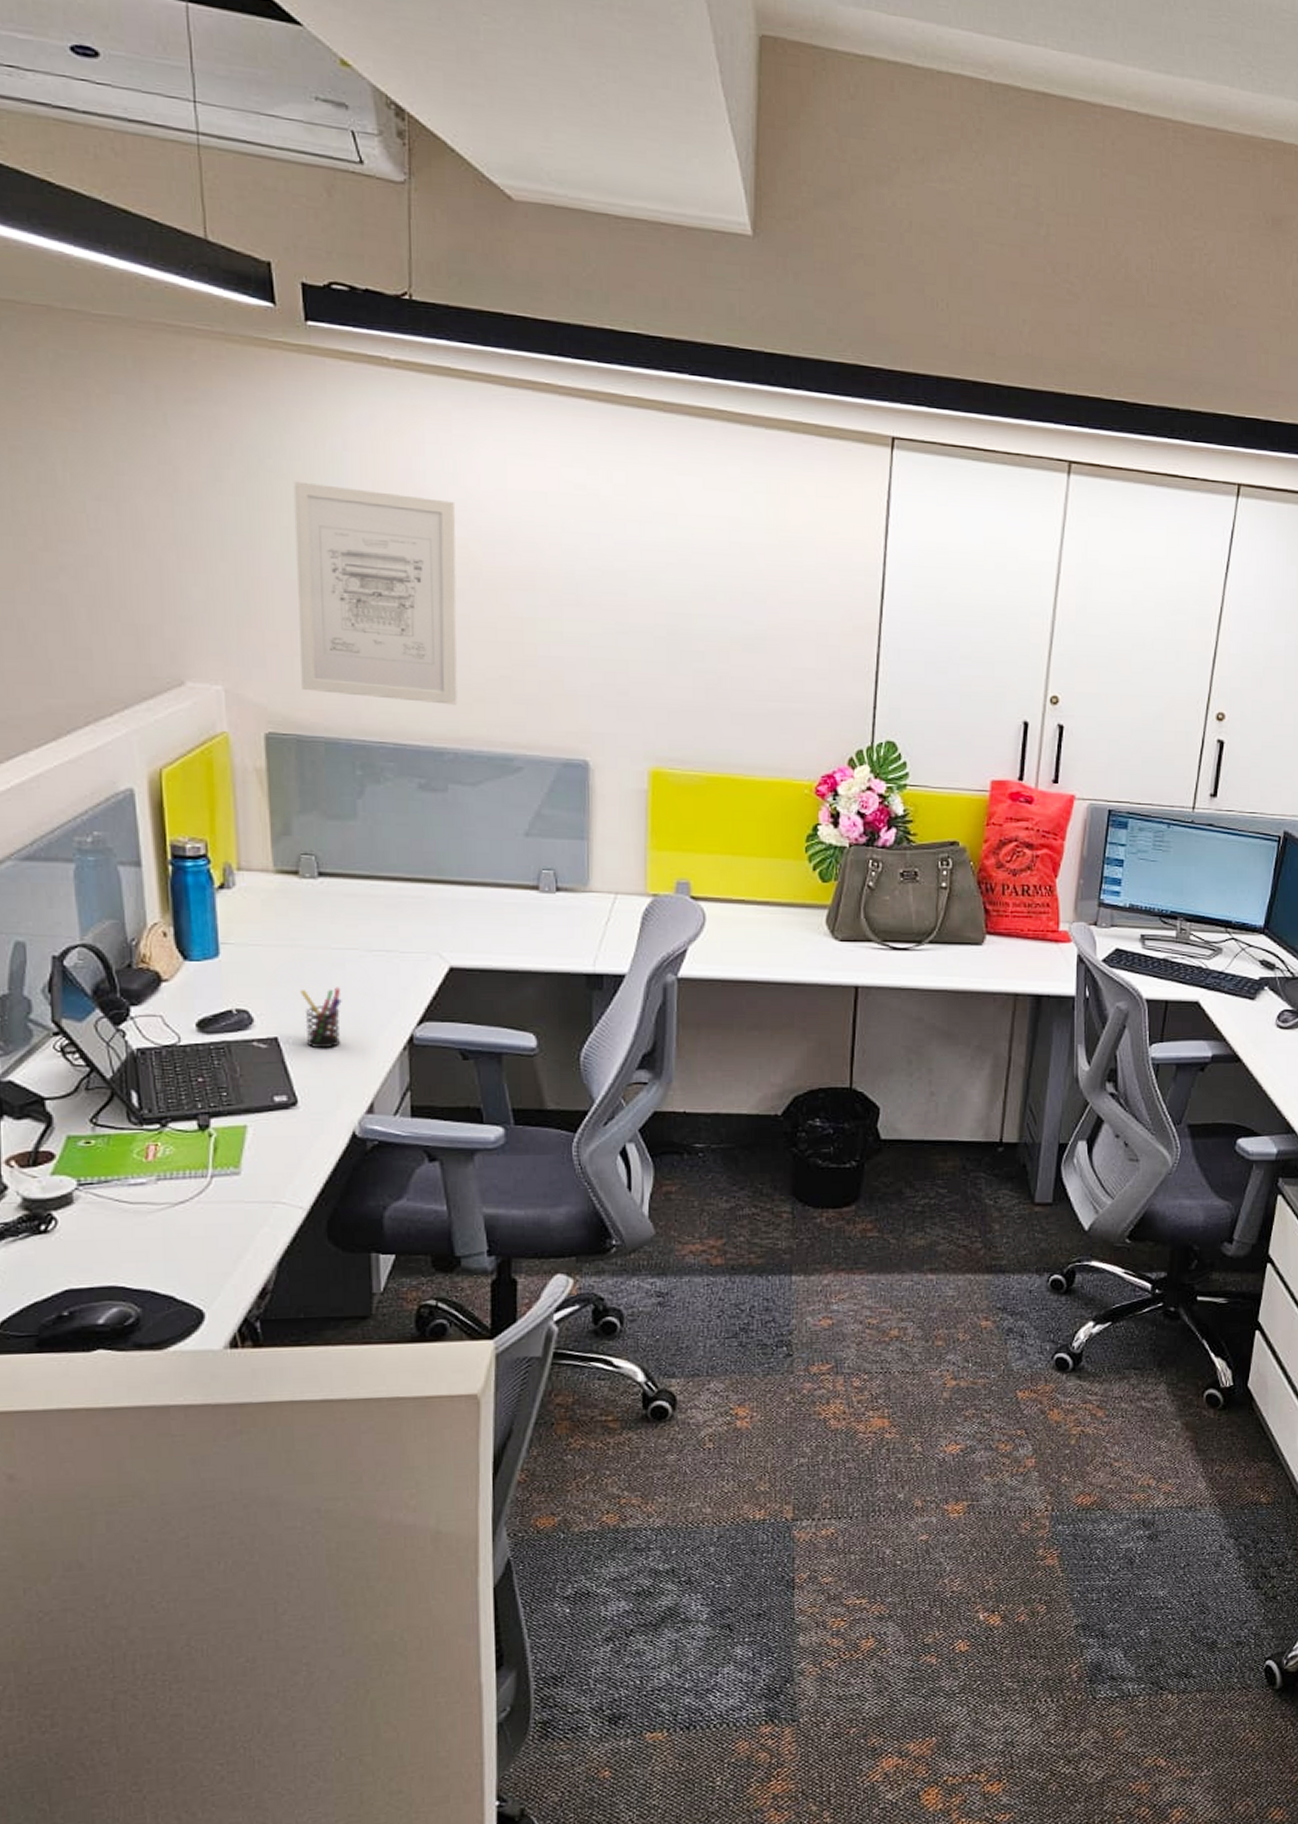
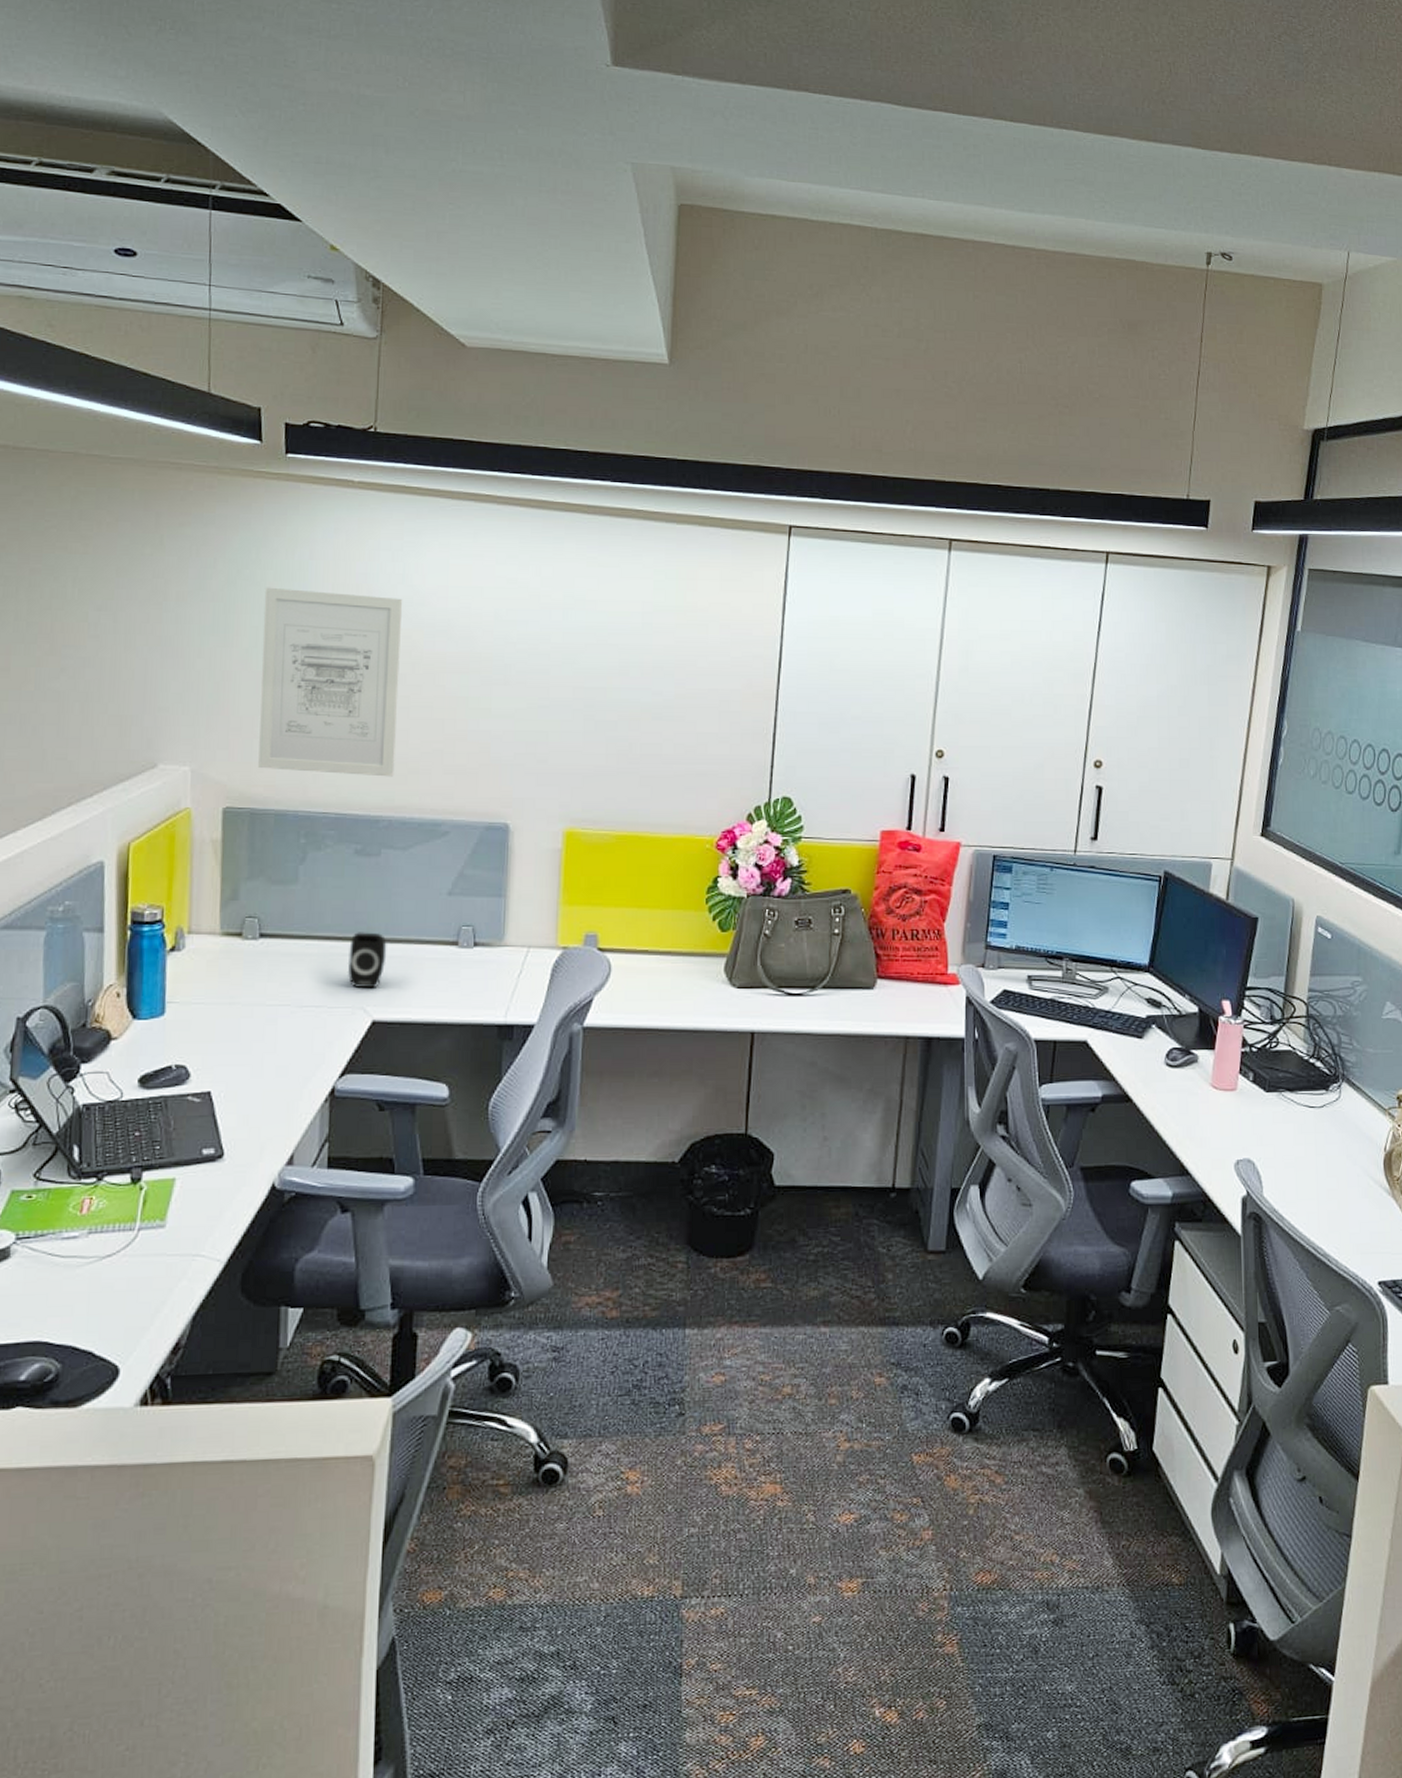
pen holder: present [300,987,342,1049] -> none [235,1042,272,1102]
speaker: none [418,873,461,934] -> present [347,932,387,989]

